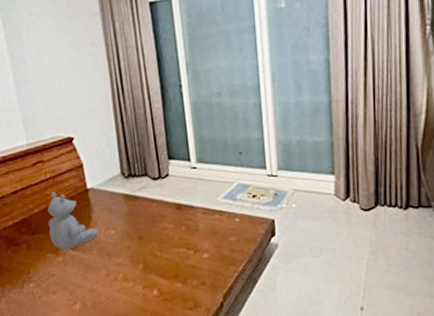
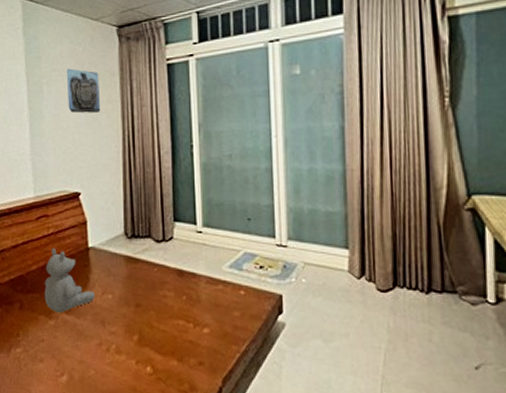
wall sculpture: none [44,11,85,58] -> present [66,68,101,114]

